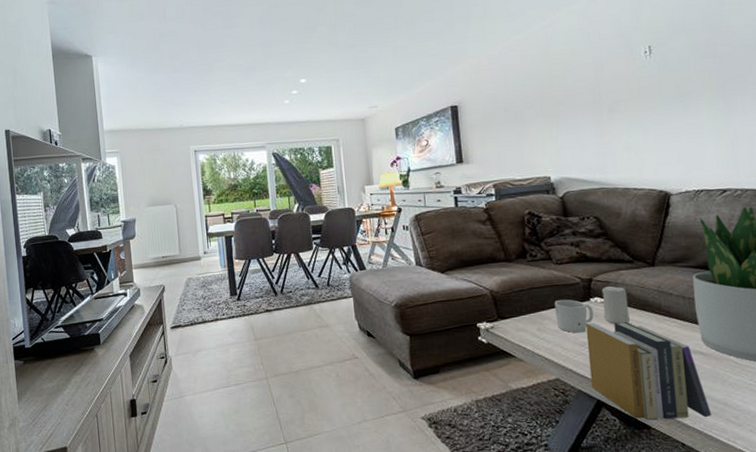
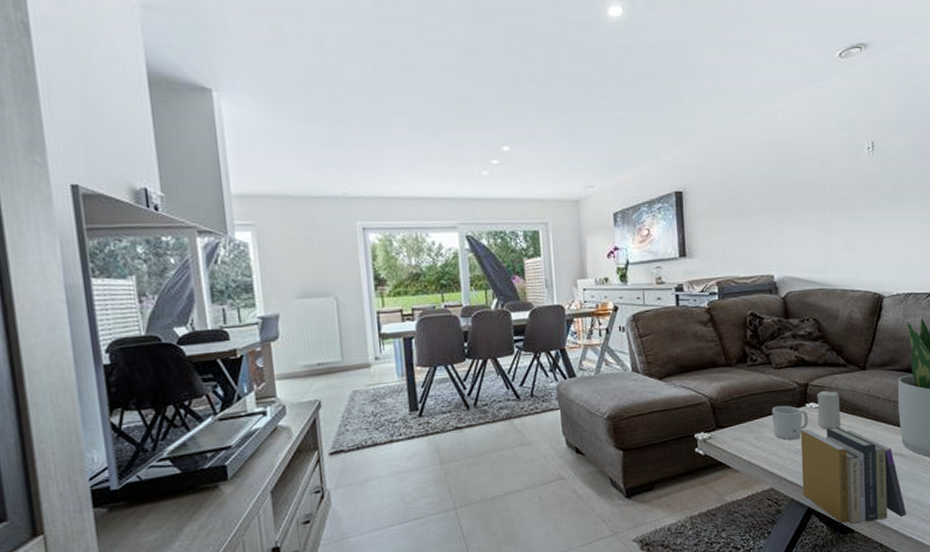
table lamp: present [378,171,403,208] -> none [593,263,620,305]

